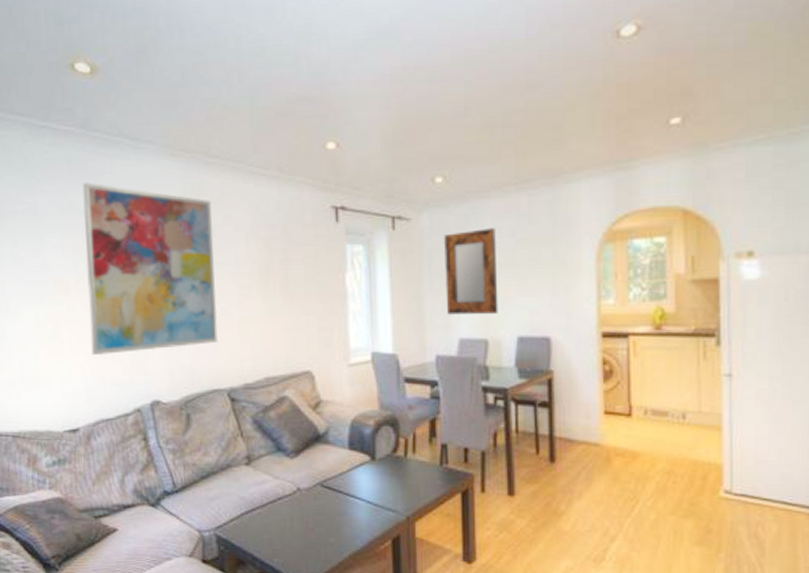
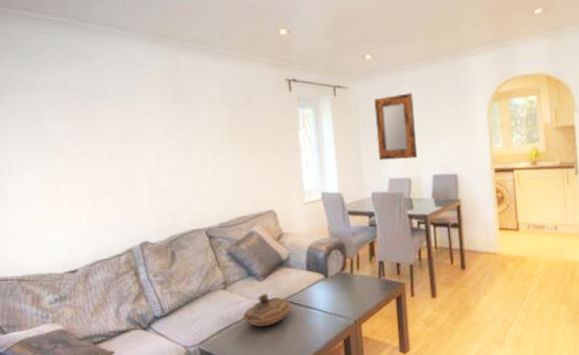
wall art: present [82,182,218,356] -> none [76,64,196,207]
decorative bowl: none [268,474,328,515] -> present [242,293,292,327]

